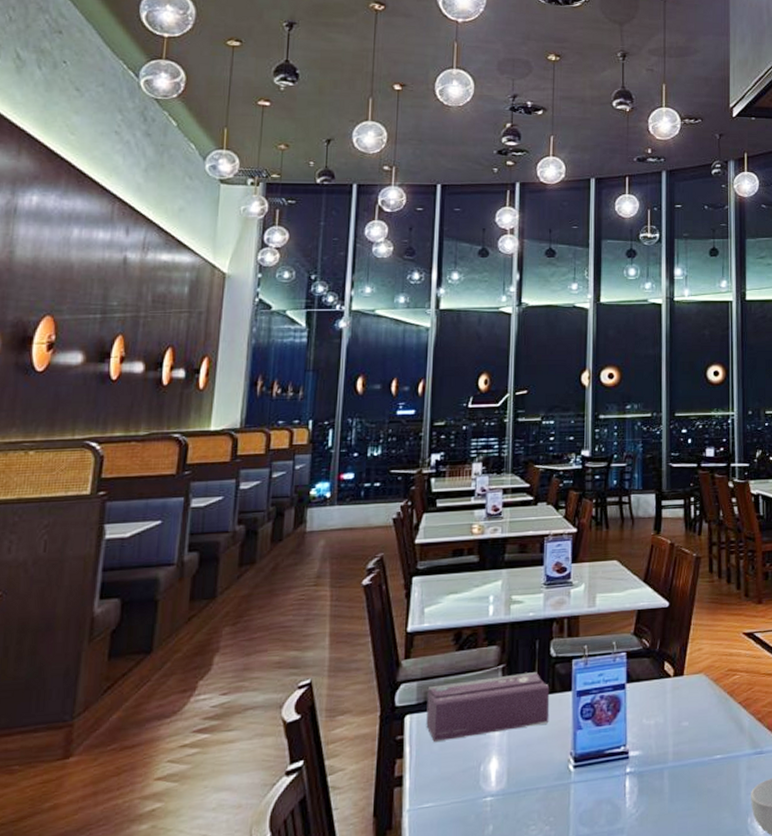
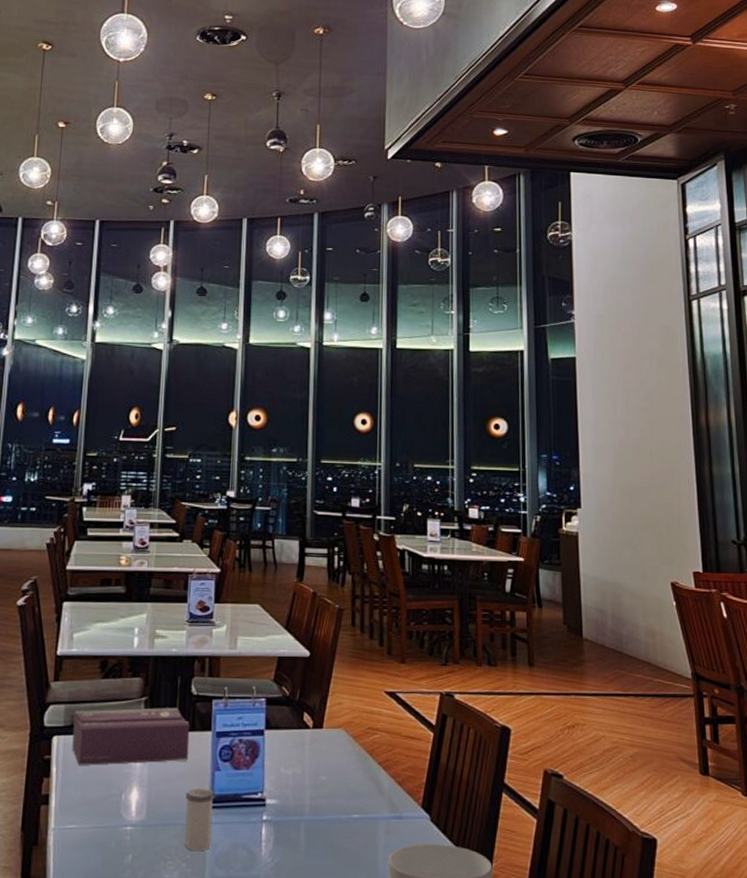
salt shaker: none [547,748,577,813] -> present [184,788,215,852]

